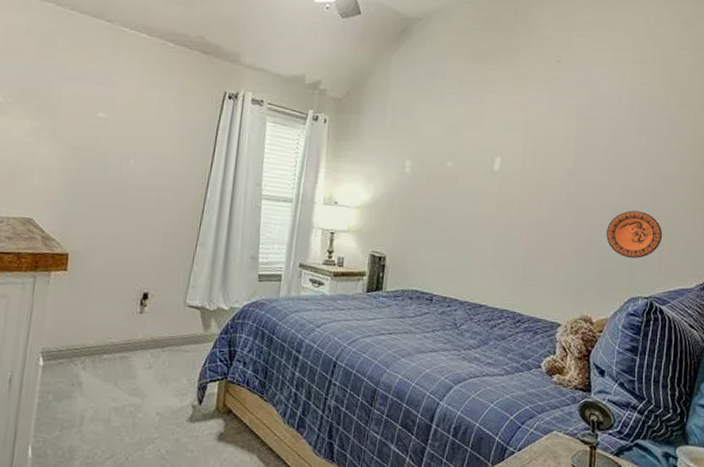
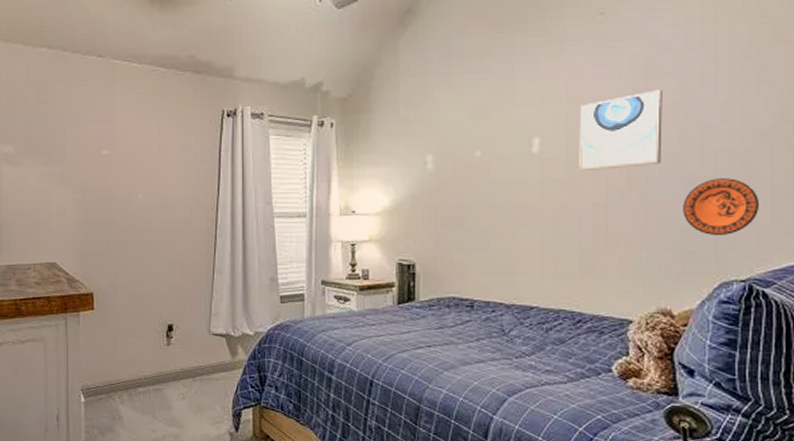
wall art: none [530,131,599,193] -> present [579,89,662,170]

